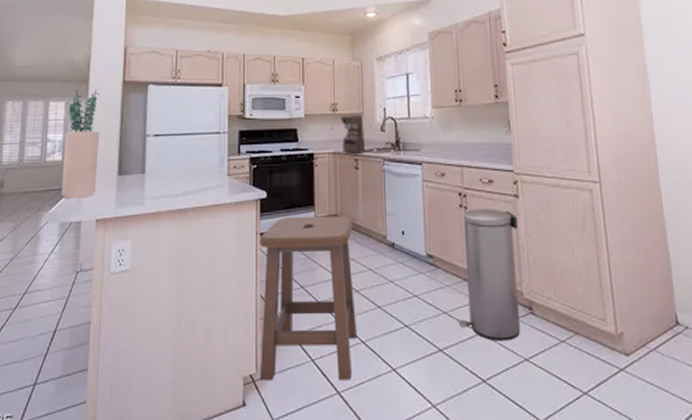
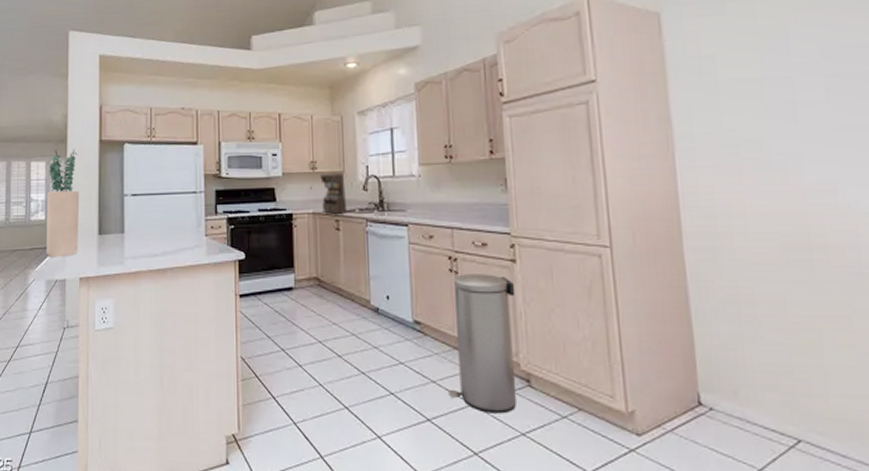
stool: present [259,215,358,381] -> none [238,278,341,445]

